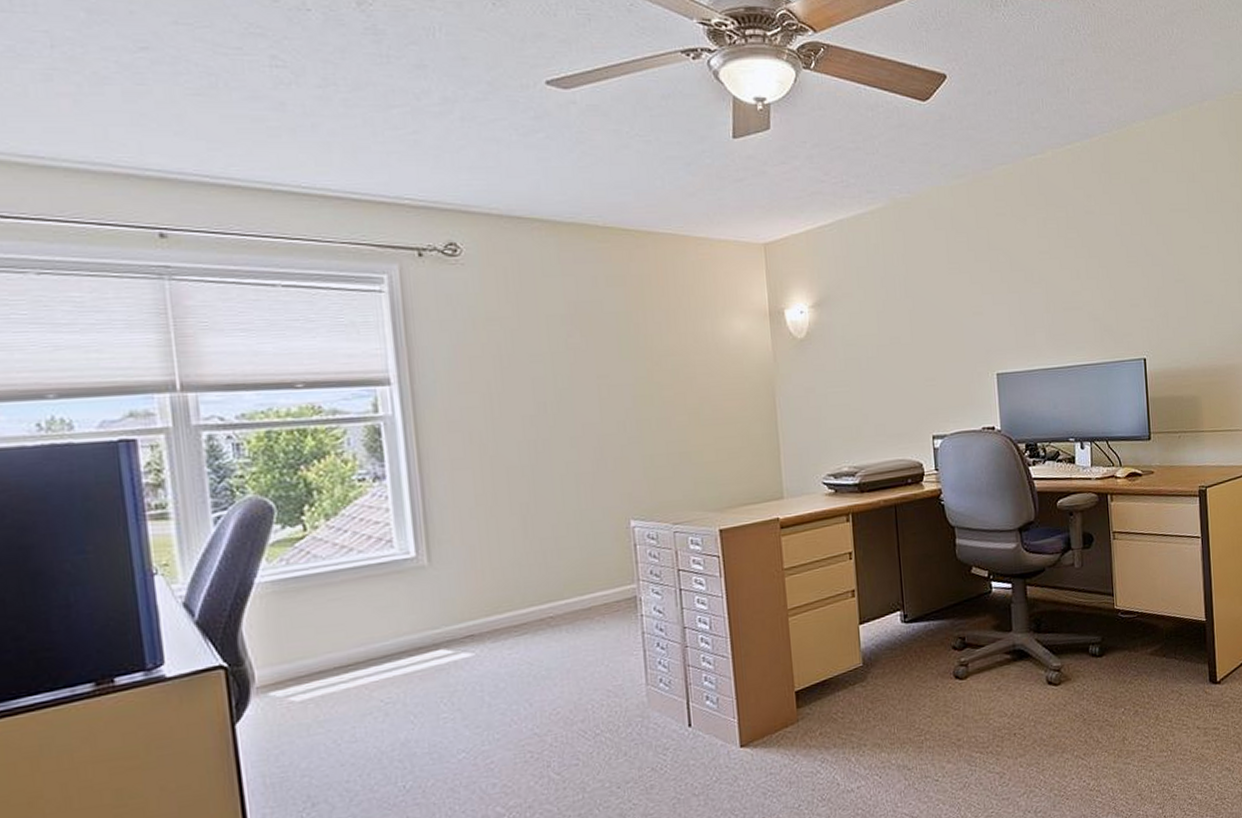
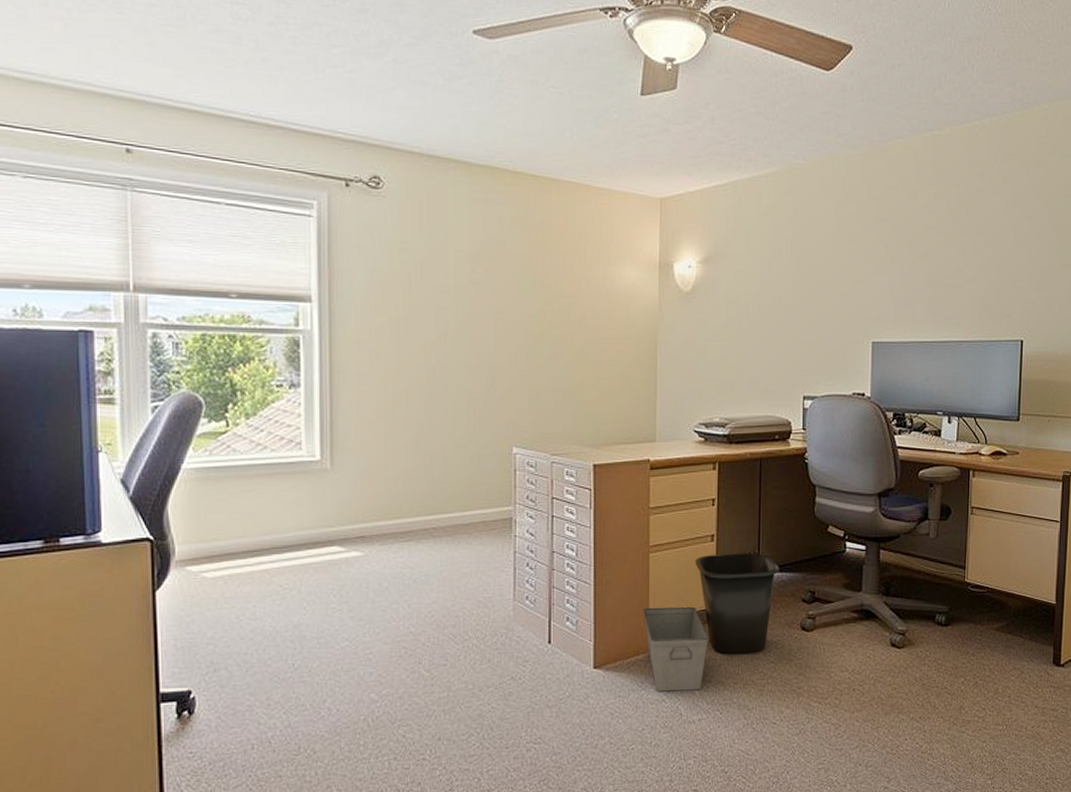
storage bin: none [788,668,860,764] -> present [643,606,709,692]
waste bin: none [837,604,926,715] -> present [695,553,779,654]

